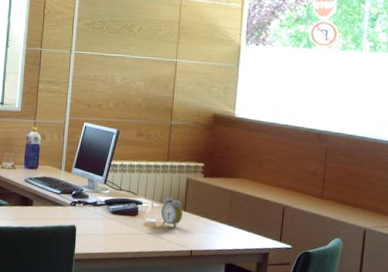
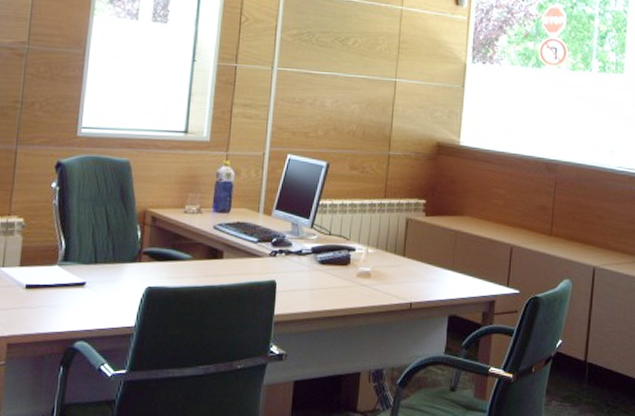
alarm clock: present [161,197,183,229] -> none [377,241,402,278]

